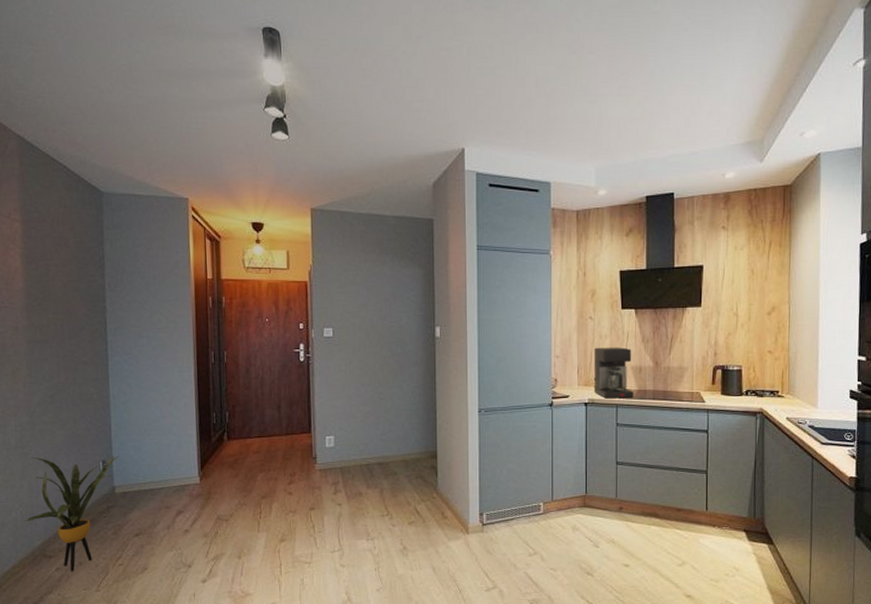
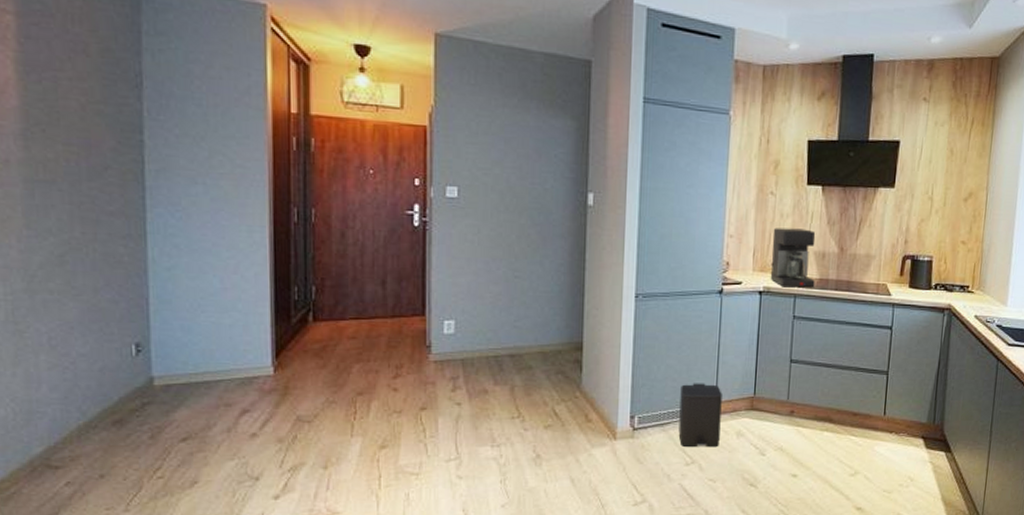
house plant: present [23,455,119,572] -> none [15,337,160,487]
pedal bin: none [521,484,558,541] -> present [678,383,722,448]

